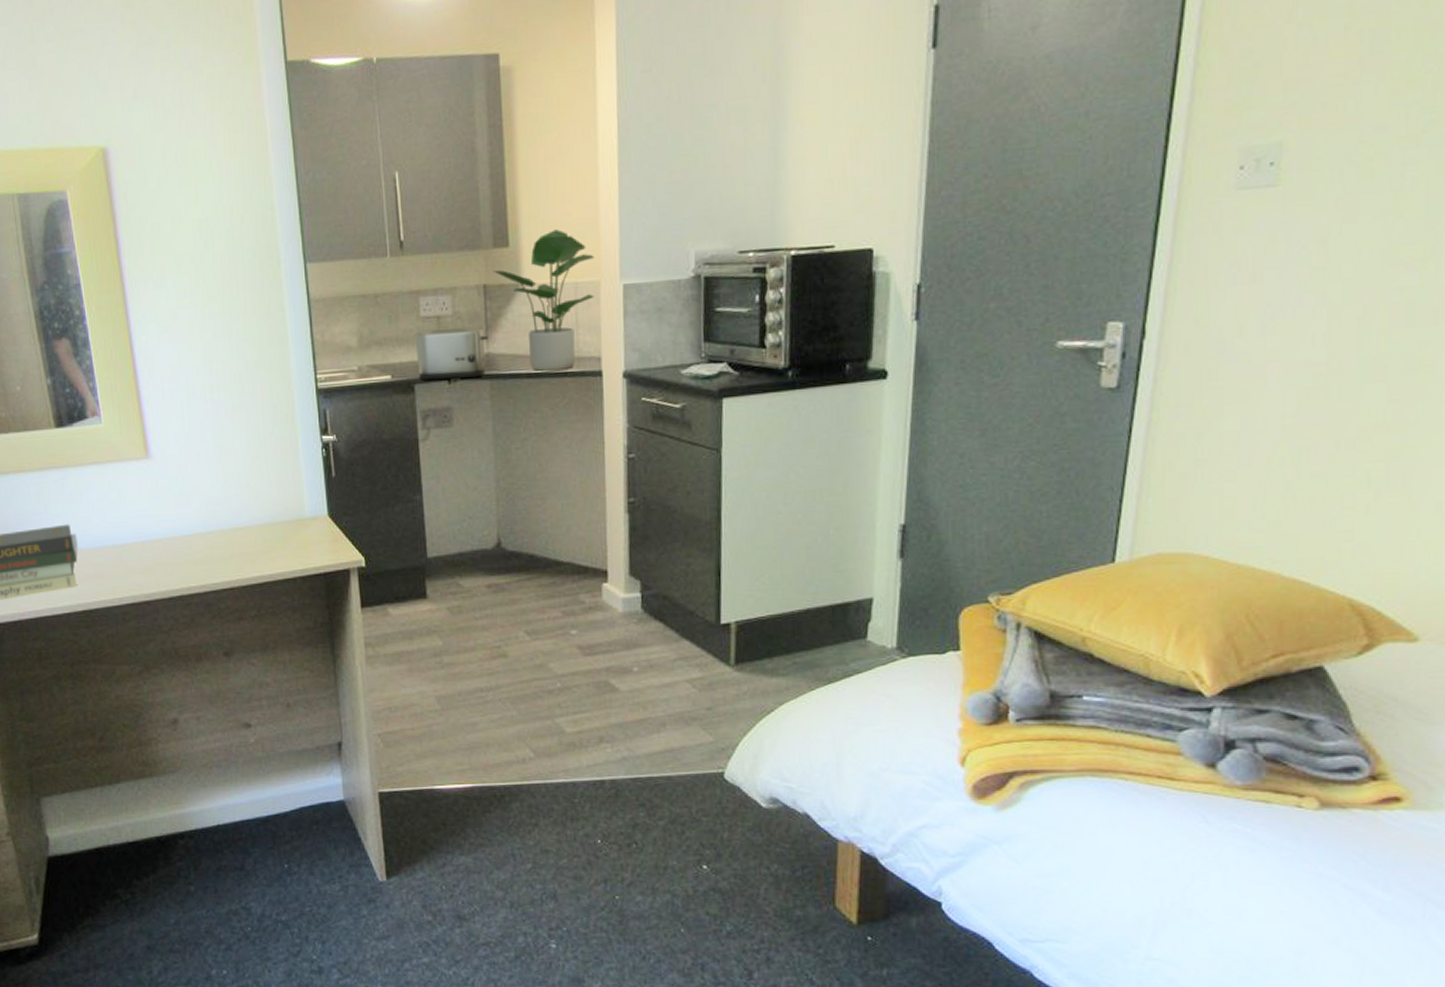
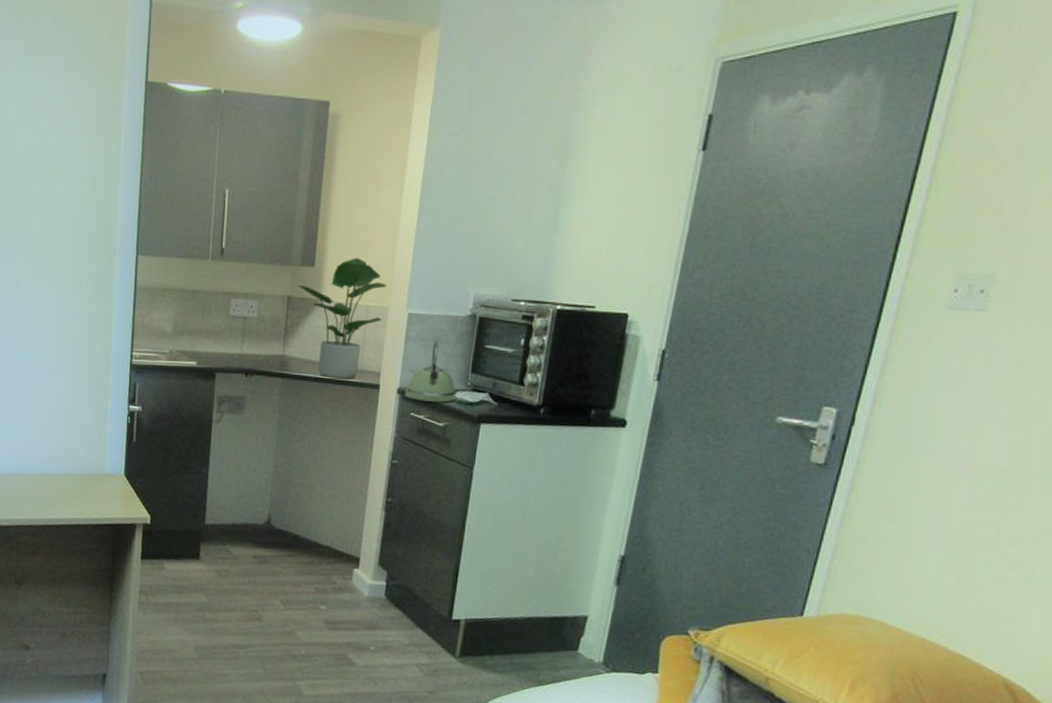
toaster: present [416,327,489,380] -> none [220,327,286,375]
kettle: none [631,310,692,384] -> present [404,339,457,403]

